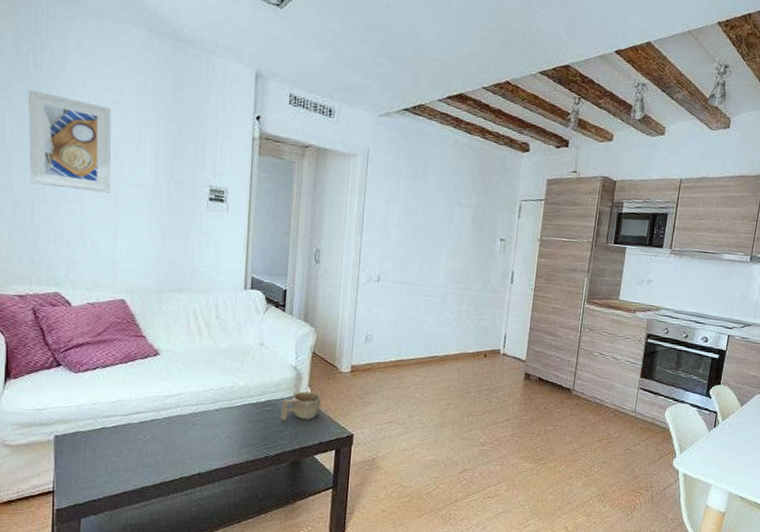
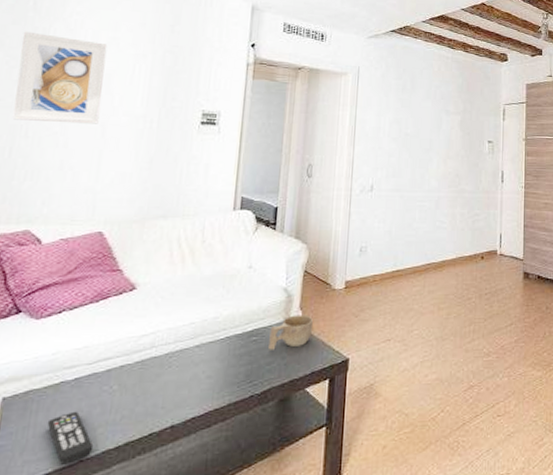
remote control: none [94,452,135,494] -> present [47,411,94,465]

